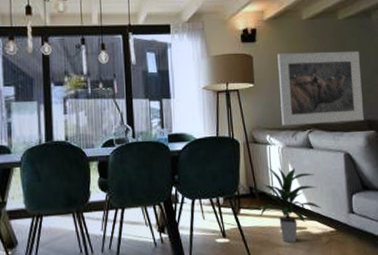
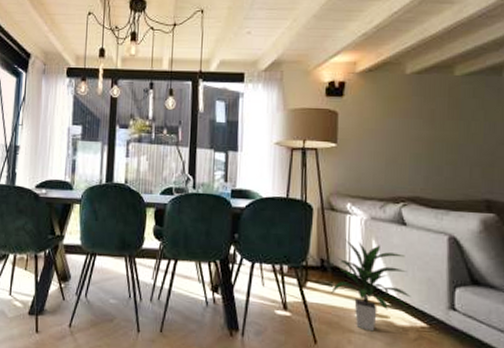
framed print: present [277,51,364,126] -> none [368,112,482,200]

